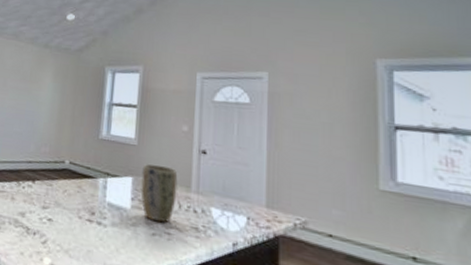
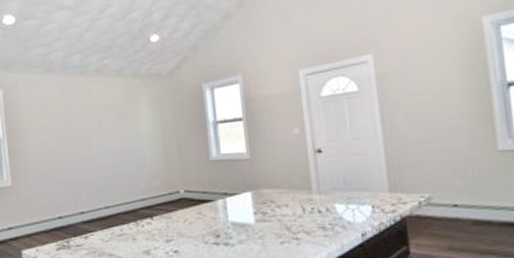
plant pot: present [141,164,178,223] -> none [259,174,299,230]

